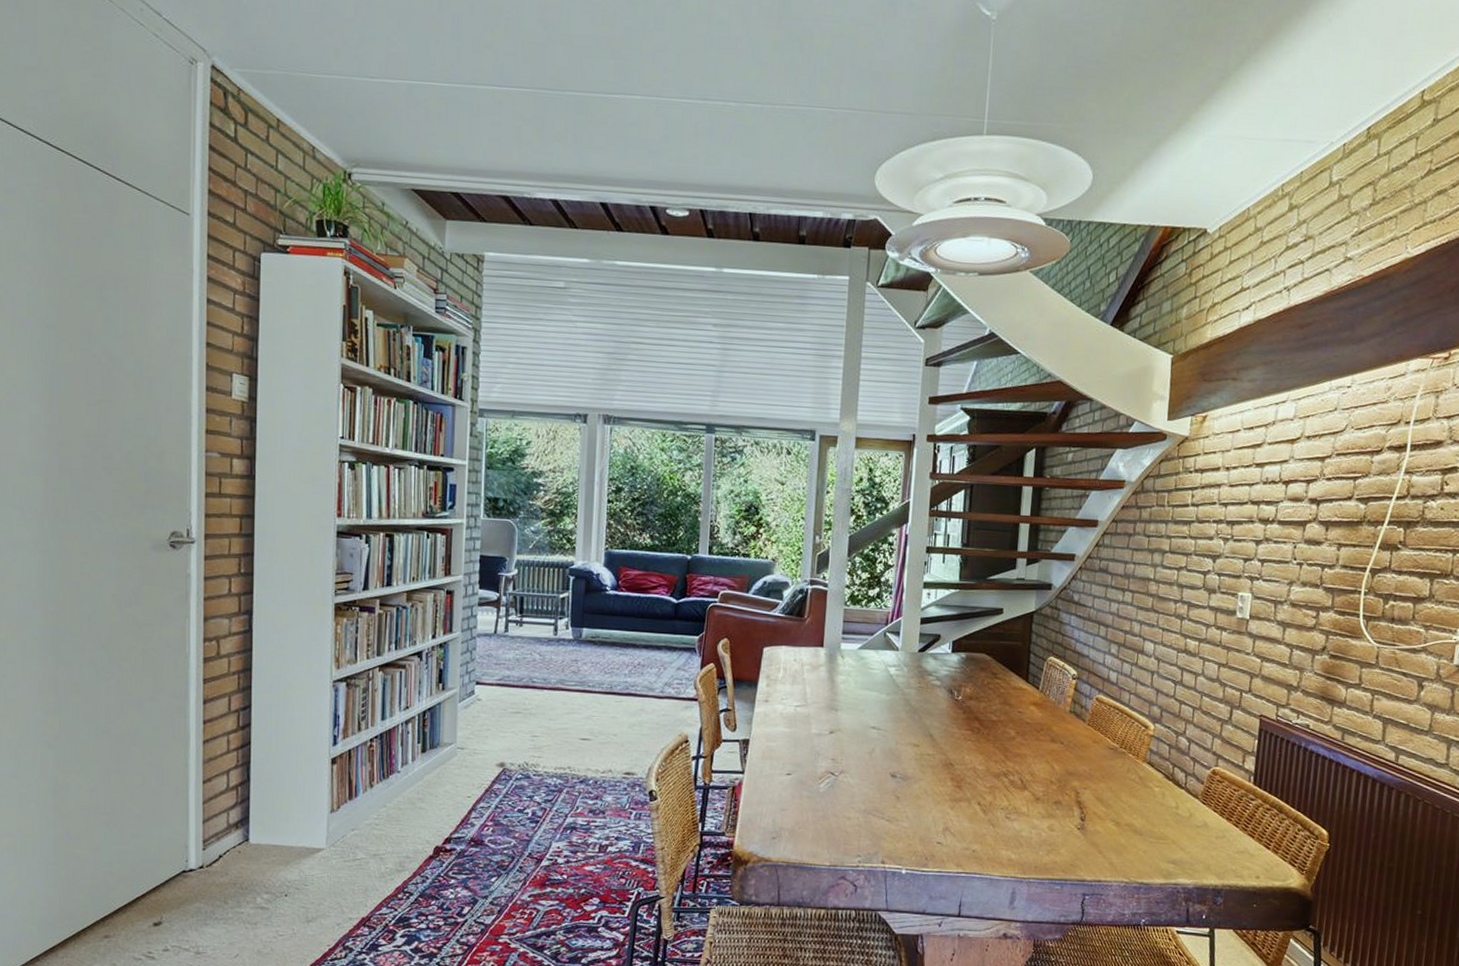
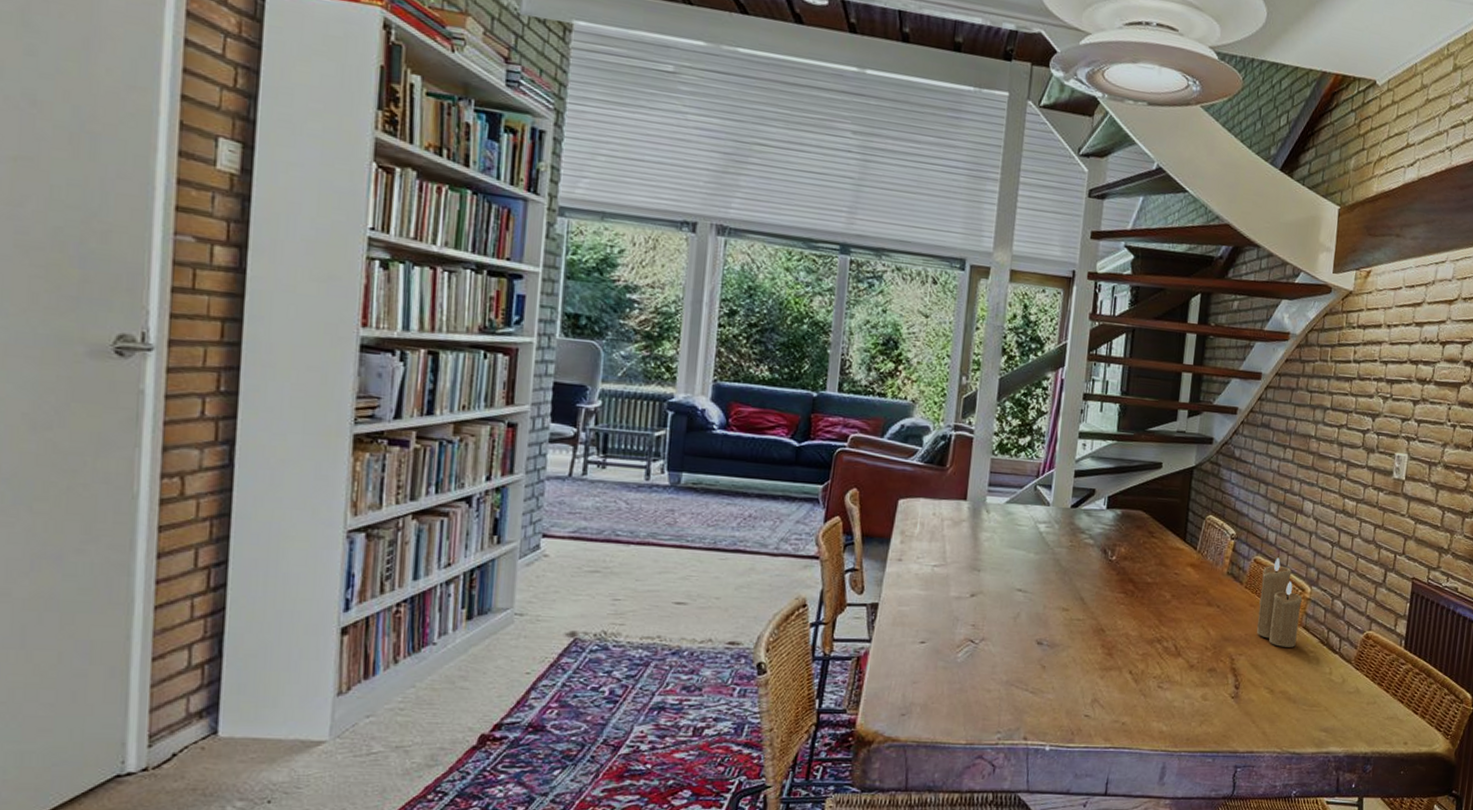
candle: none [1100,696,1146,782] -> present [1257,557,1303,648]

